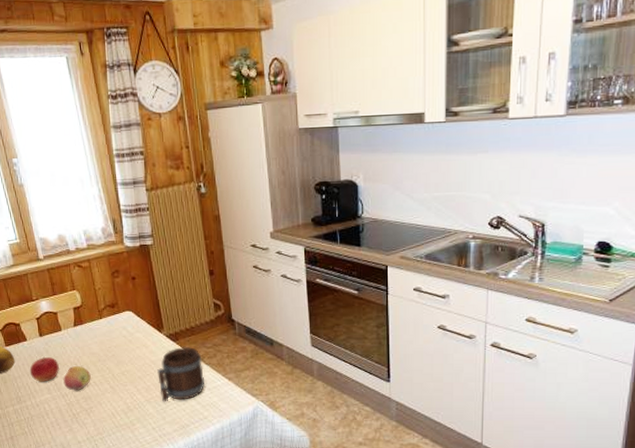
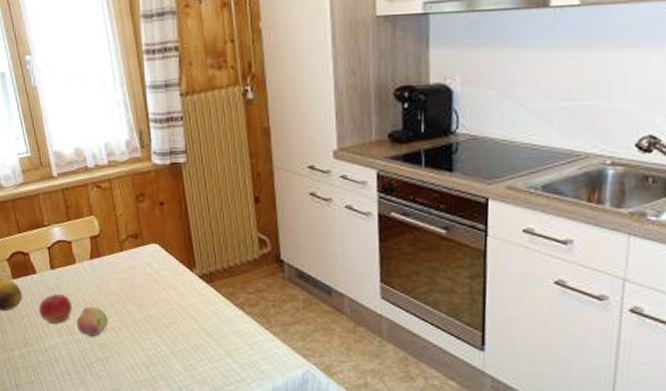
mug: present [157,346,204,402] -> none [187,290,243,357]

